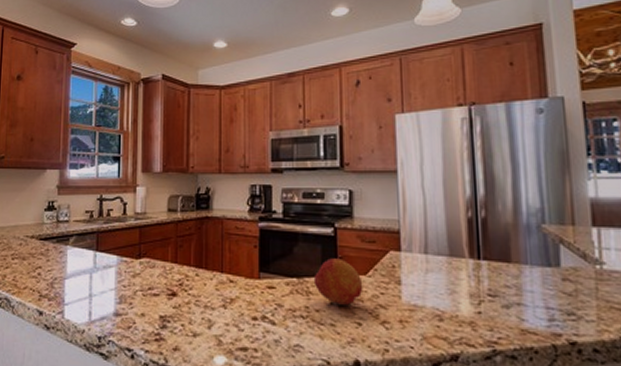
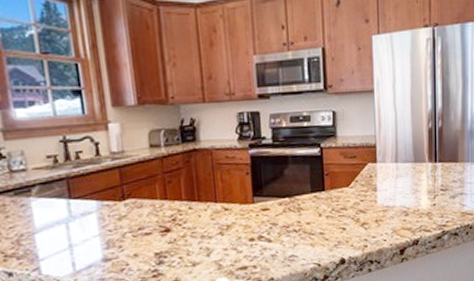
fruit: present [313,258,363,305] -> none [303,175,347,216]

